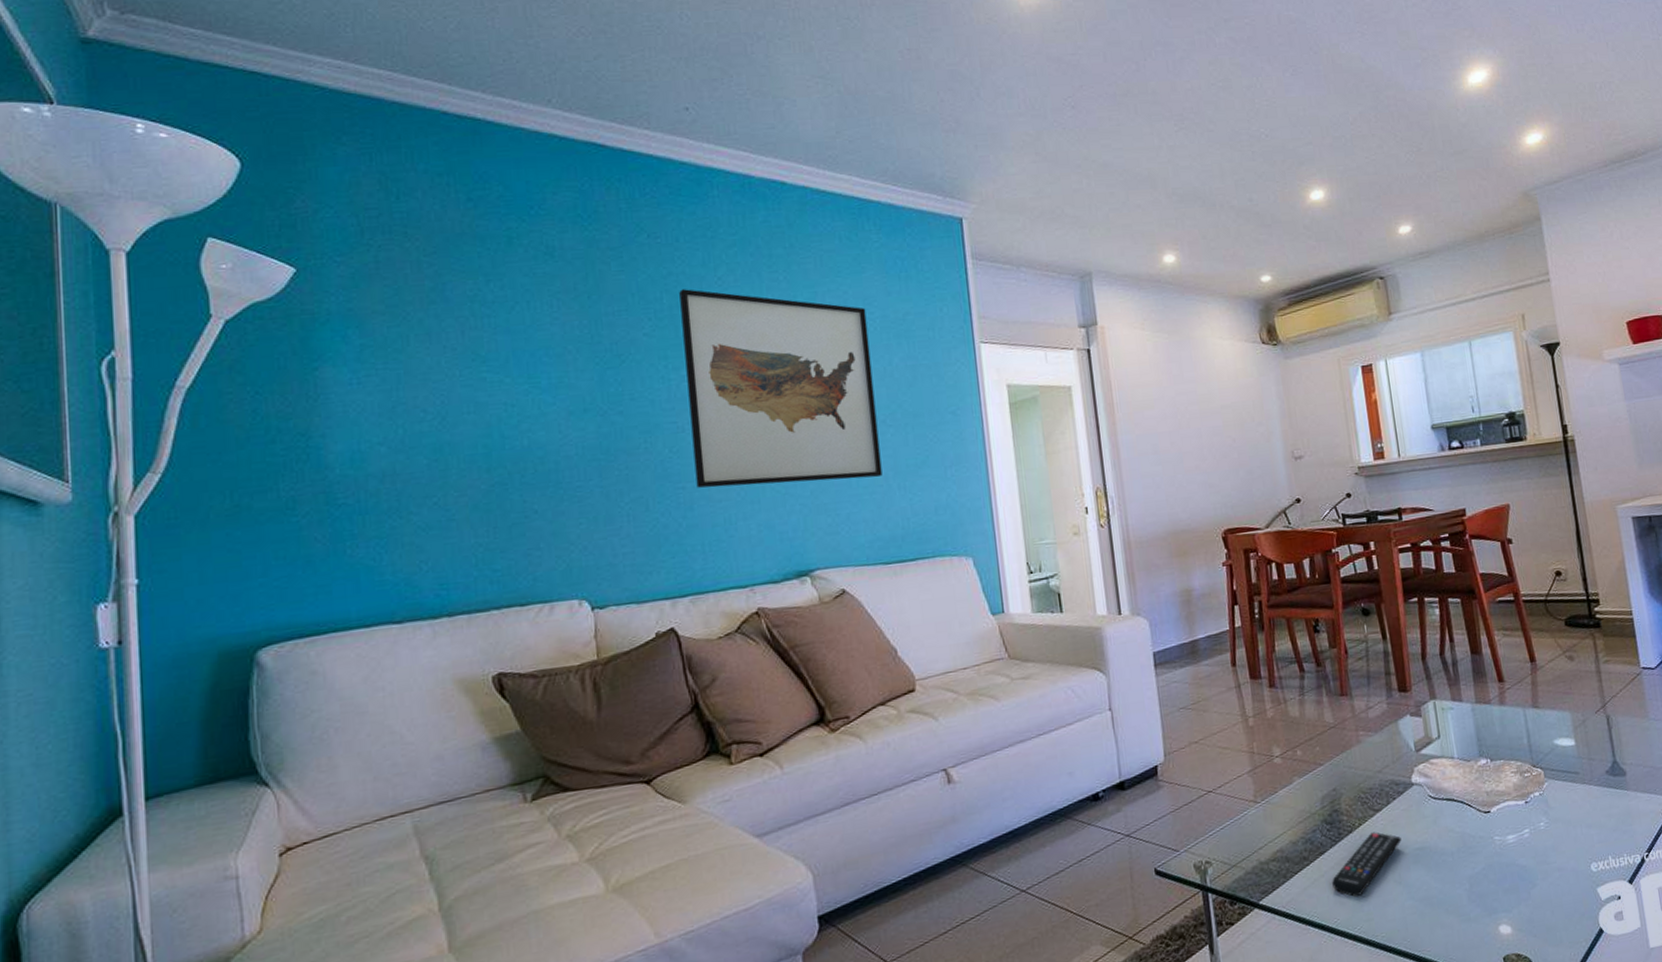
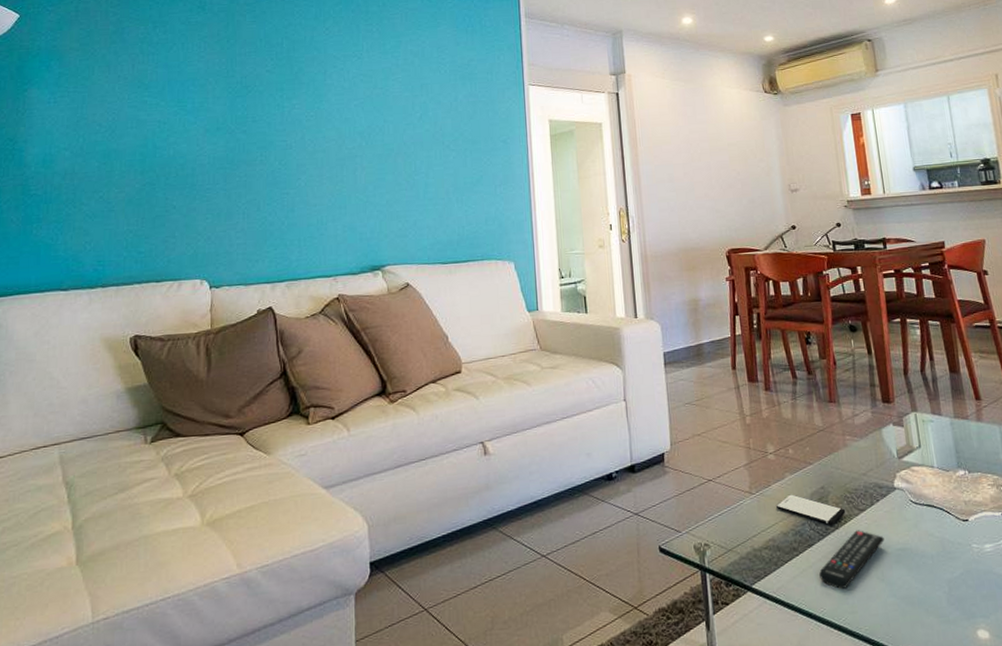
wall art: present [679,289,883,488] -> none [296,36,445,194]
smartphone: none [1284,799,1360,830] -> present [776,494,846,526]

